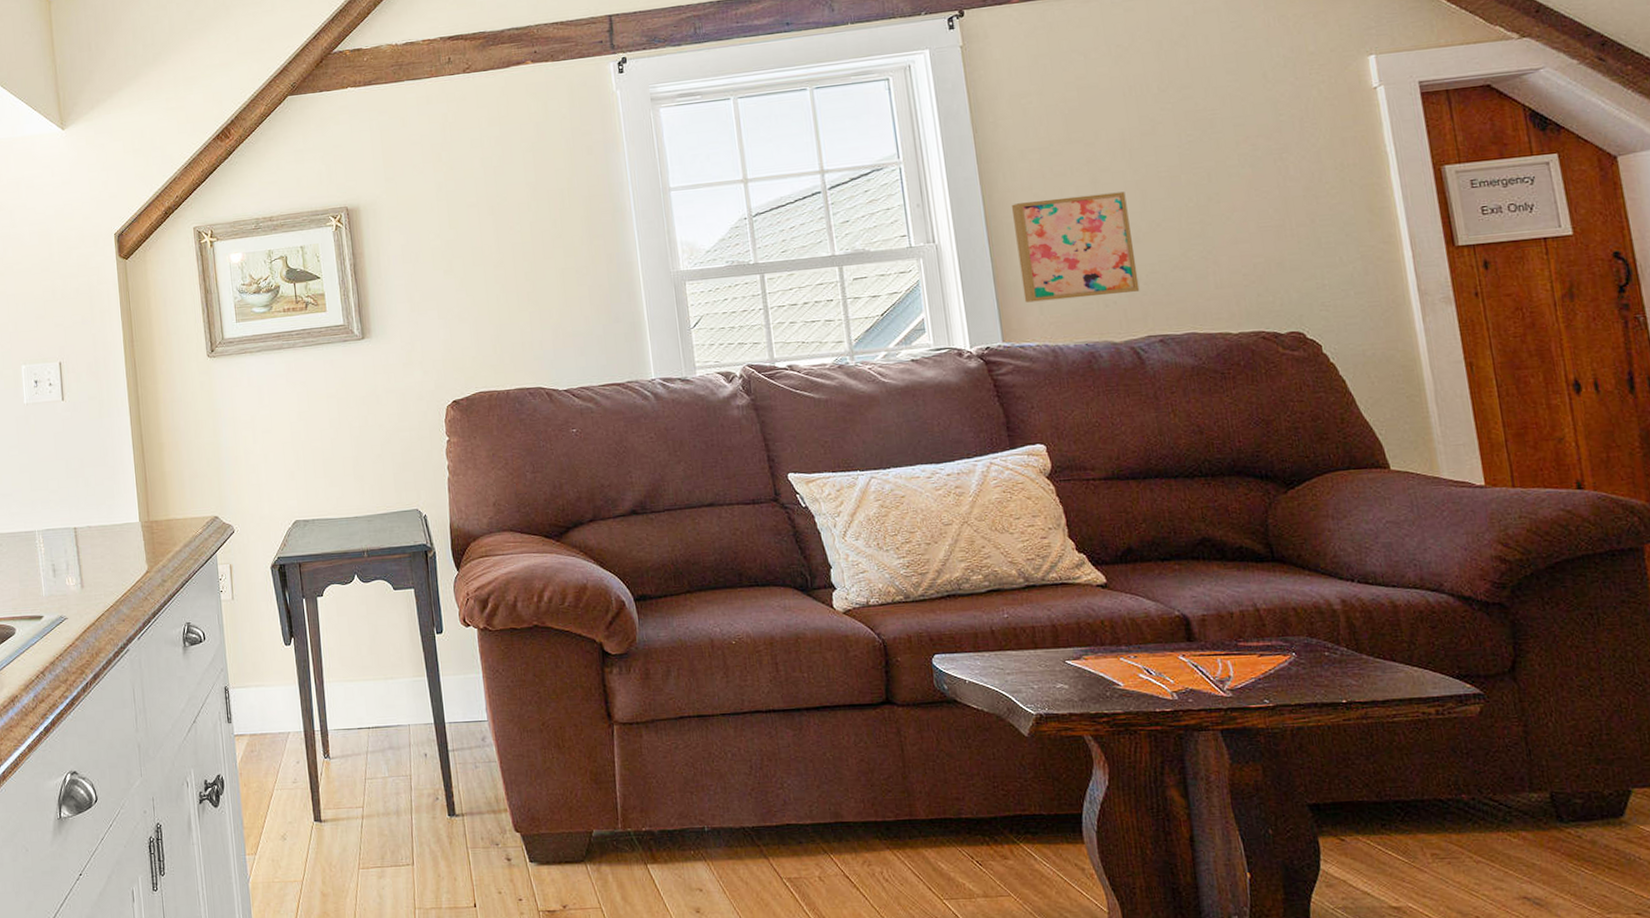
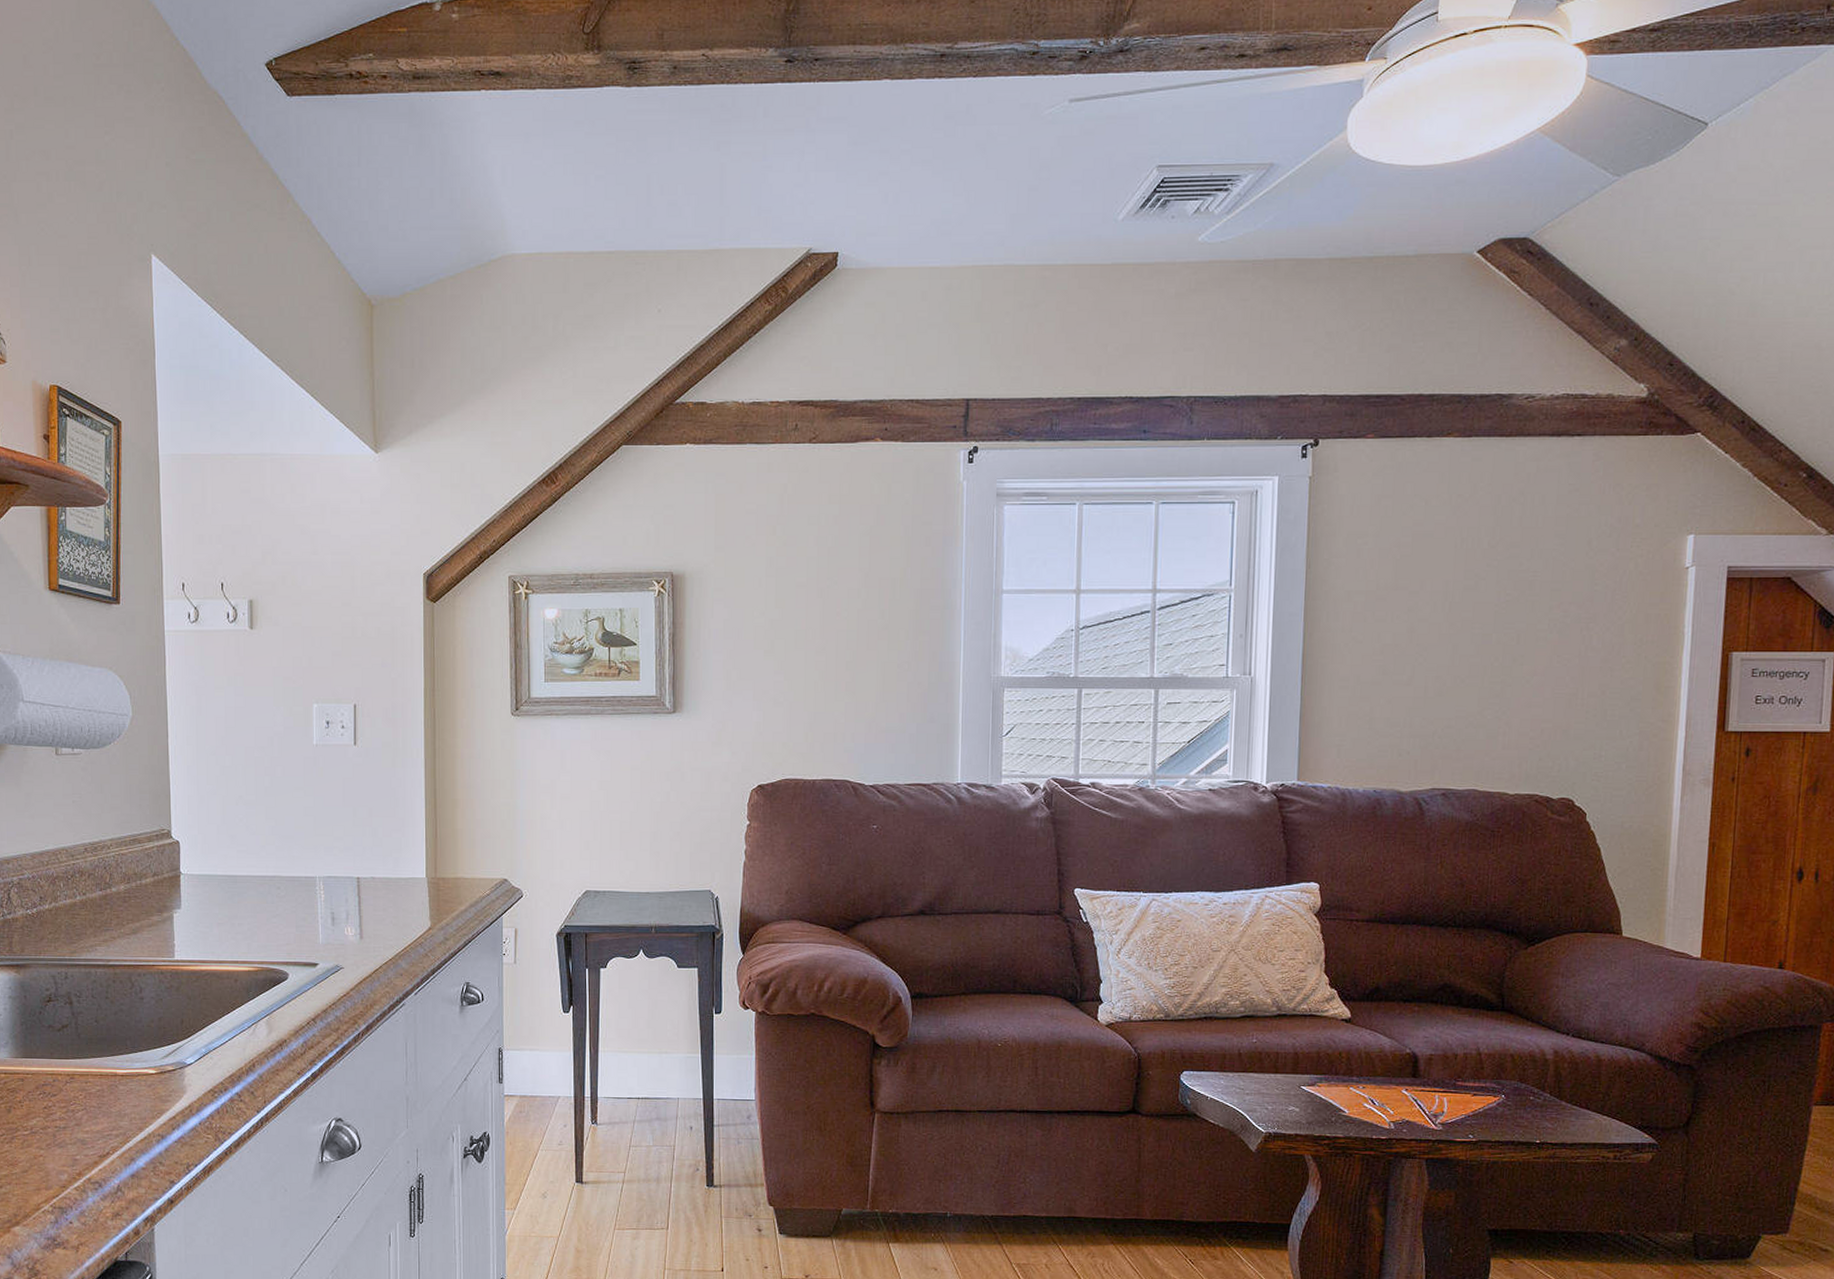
wall art: present [1012,191,1140,303] -> none [1325,643,1438,745]

